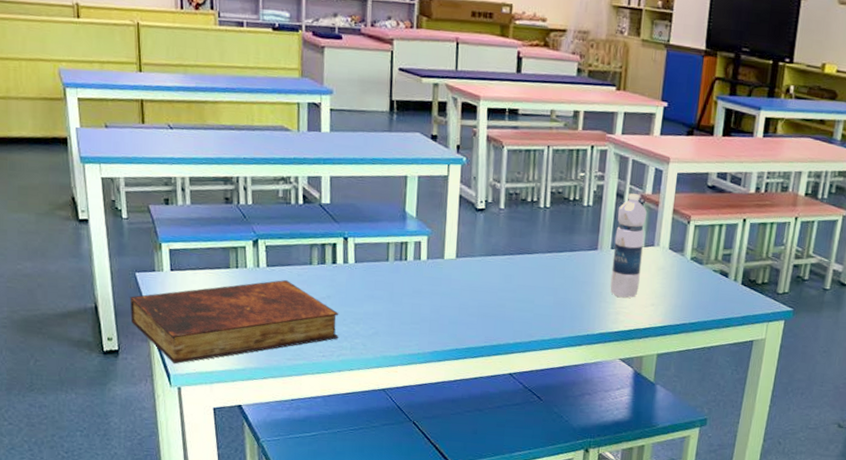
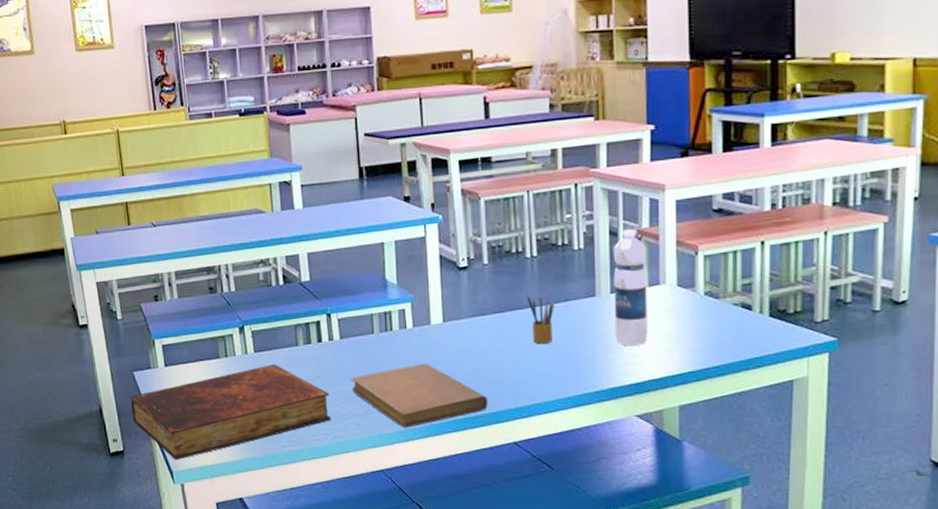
notebook: none [361,294,490,352] -> present [351,364,488,428]
pencil box: none [536,242,561,288] -> present [527,295,555,344]

